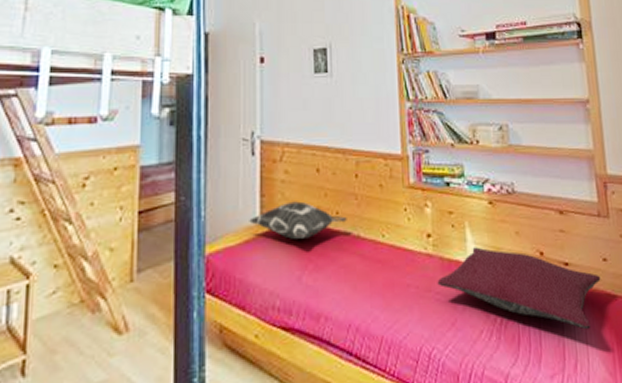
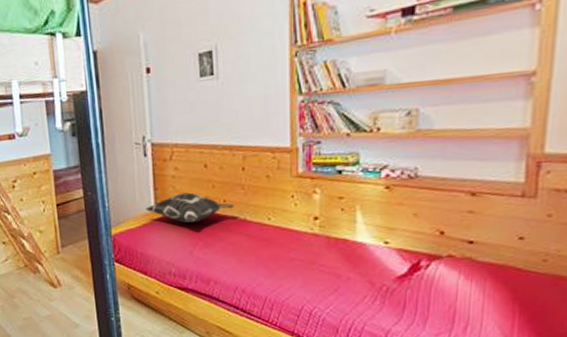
pillow: present [437,247,601,330] -> none [322,227,512,300]

